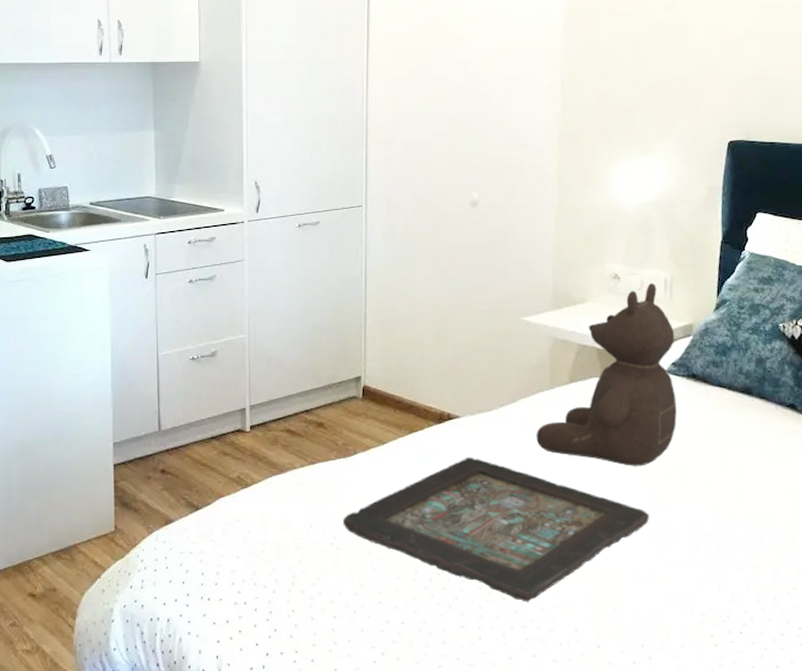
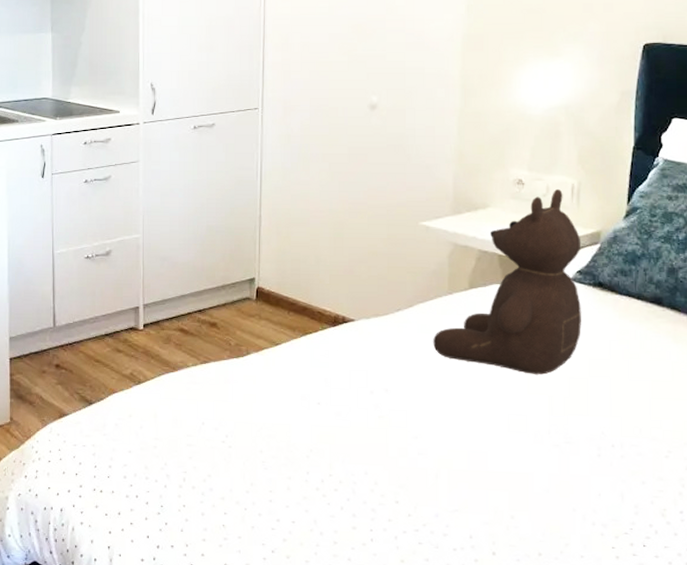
decorative tray: present [343,457,649,602] -> none [235,360,550,506]

